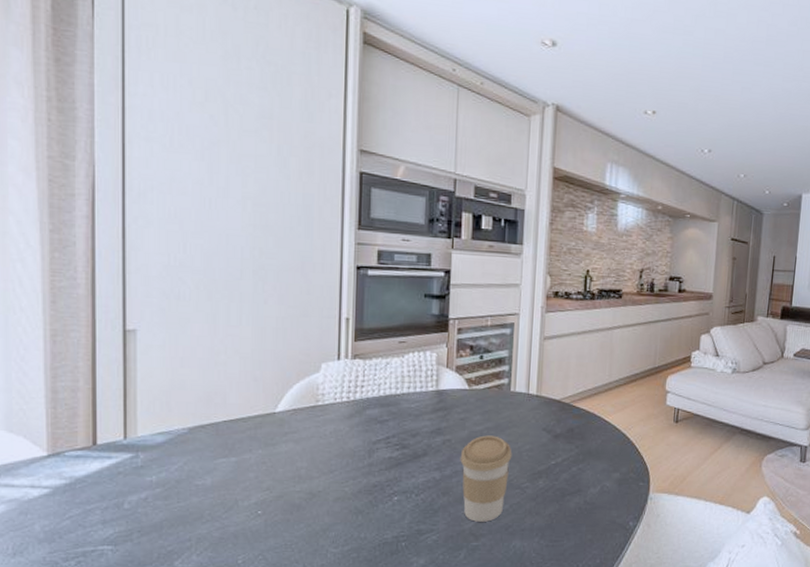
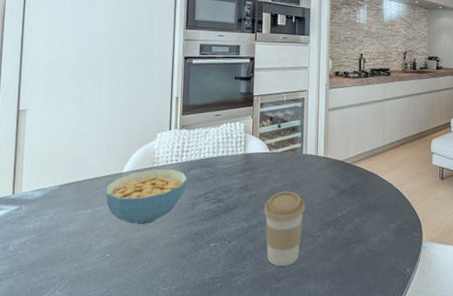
cereal bowl: none [253,407,363,476] -> present [105,168,188,225]

